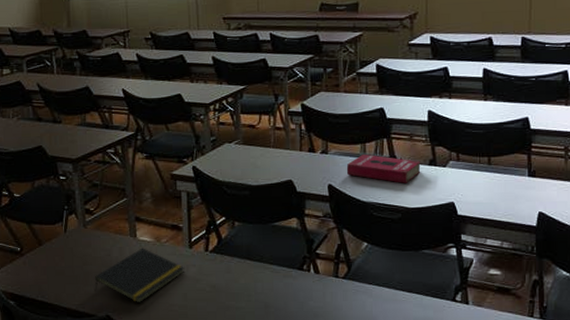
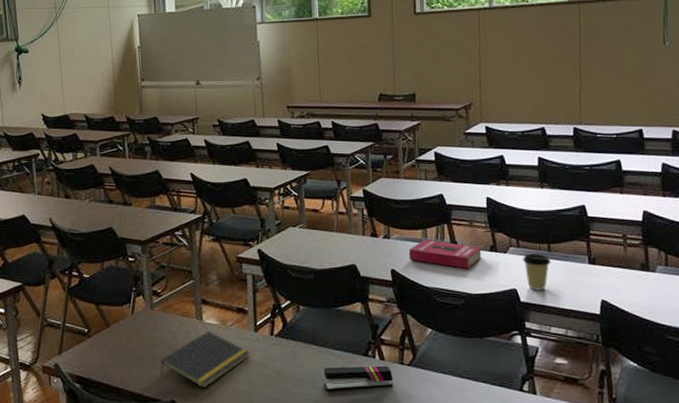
stapler: none [258,279,328,304] -> present [323,365,394,391]
coffee cup: none [461,167,491,204] -> present [522,253,552,291]

